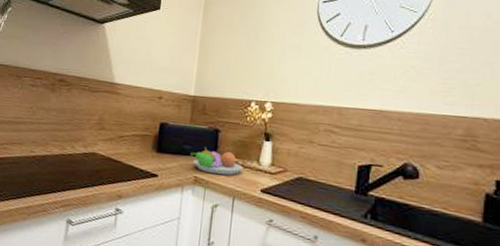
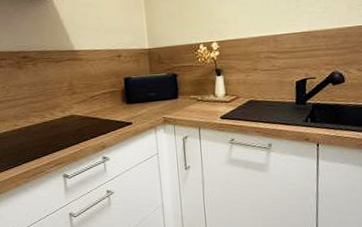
fruit bowl: present [189,147,243,176] -> none [155,91,202,113]

